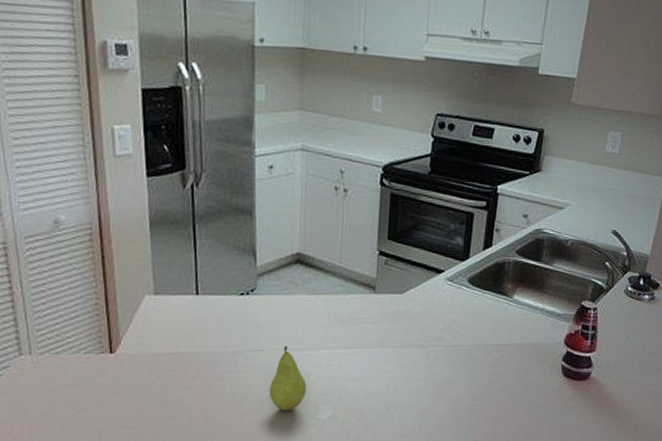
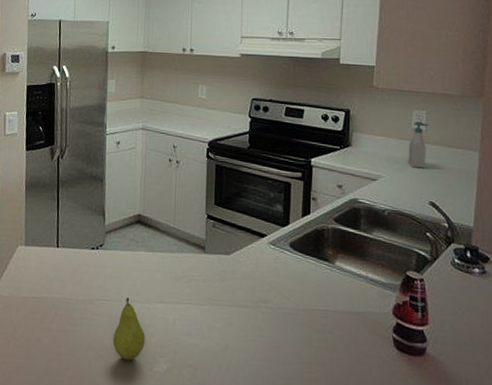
soap bottle: none [597,144,622,196] -> present [408,121,428,169]

